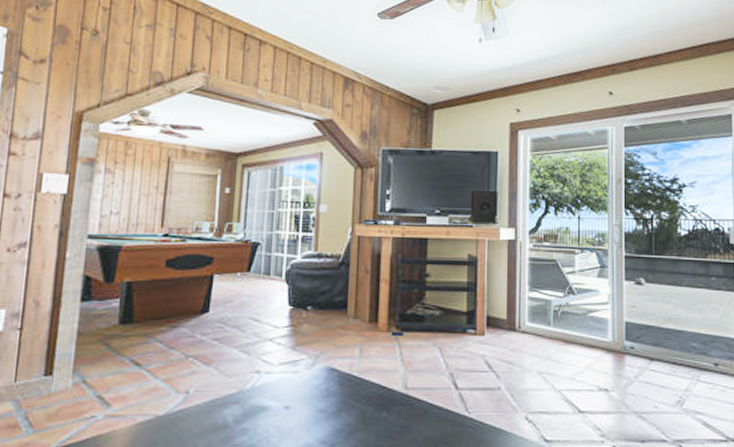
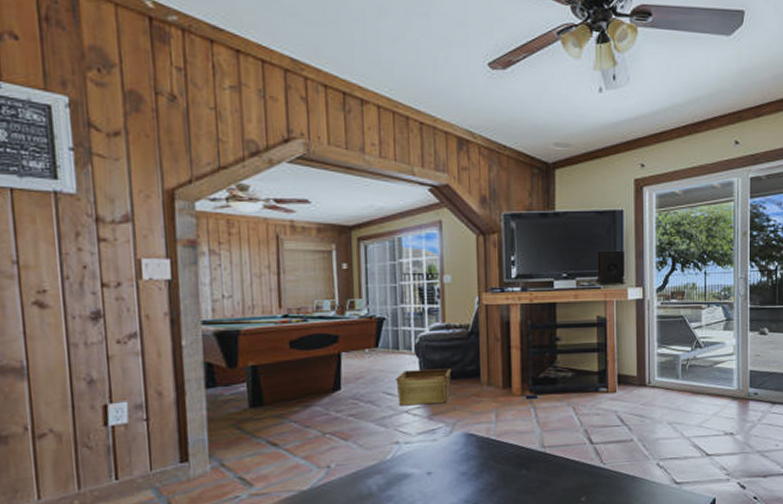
hamper: none [263,297,320,334] -> present [396,369,452,406]

